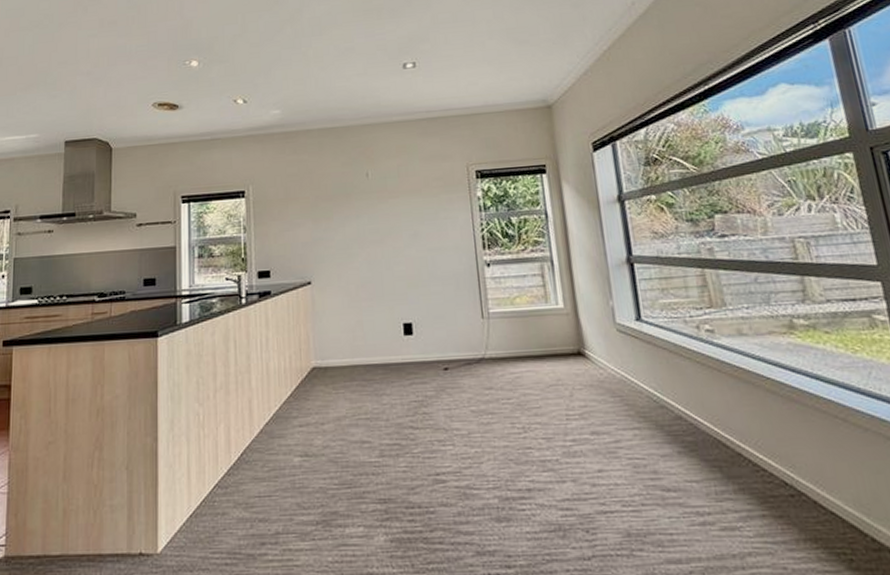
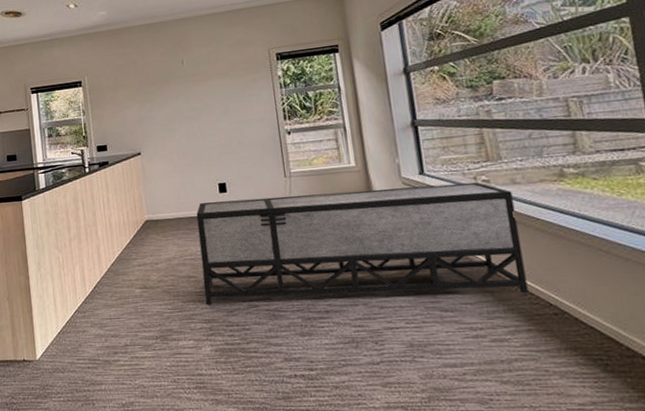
sideboard: none [375,331,761,479] -> present [196,182,529,304]

